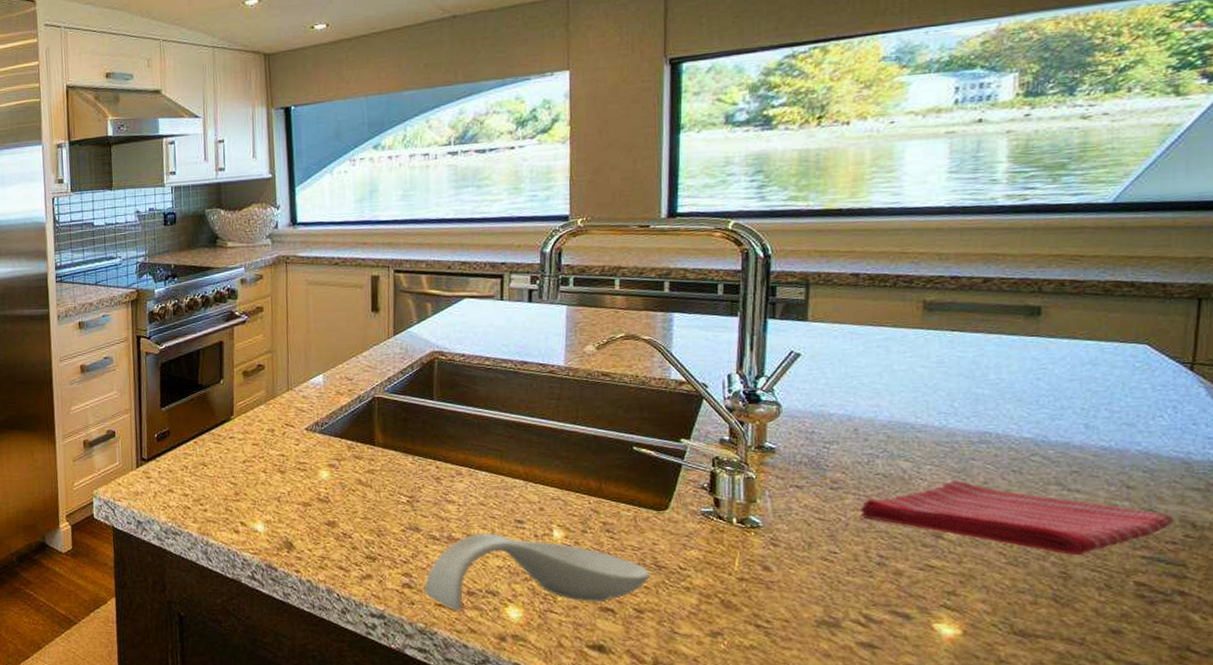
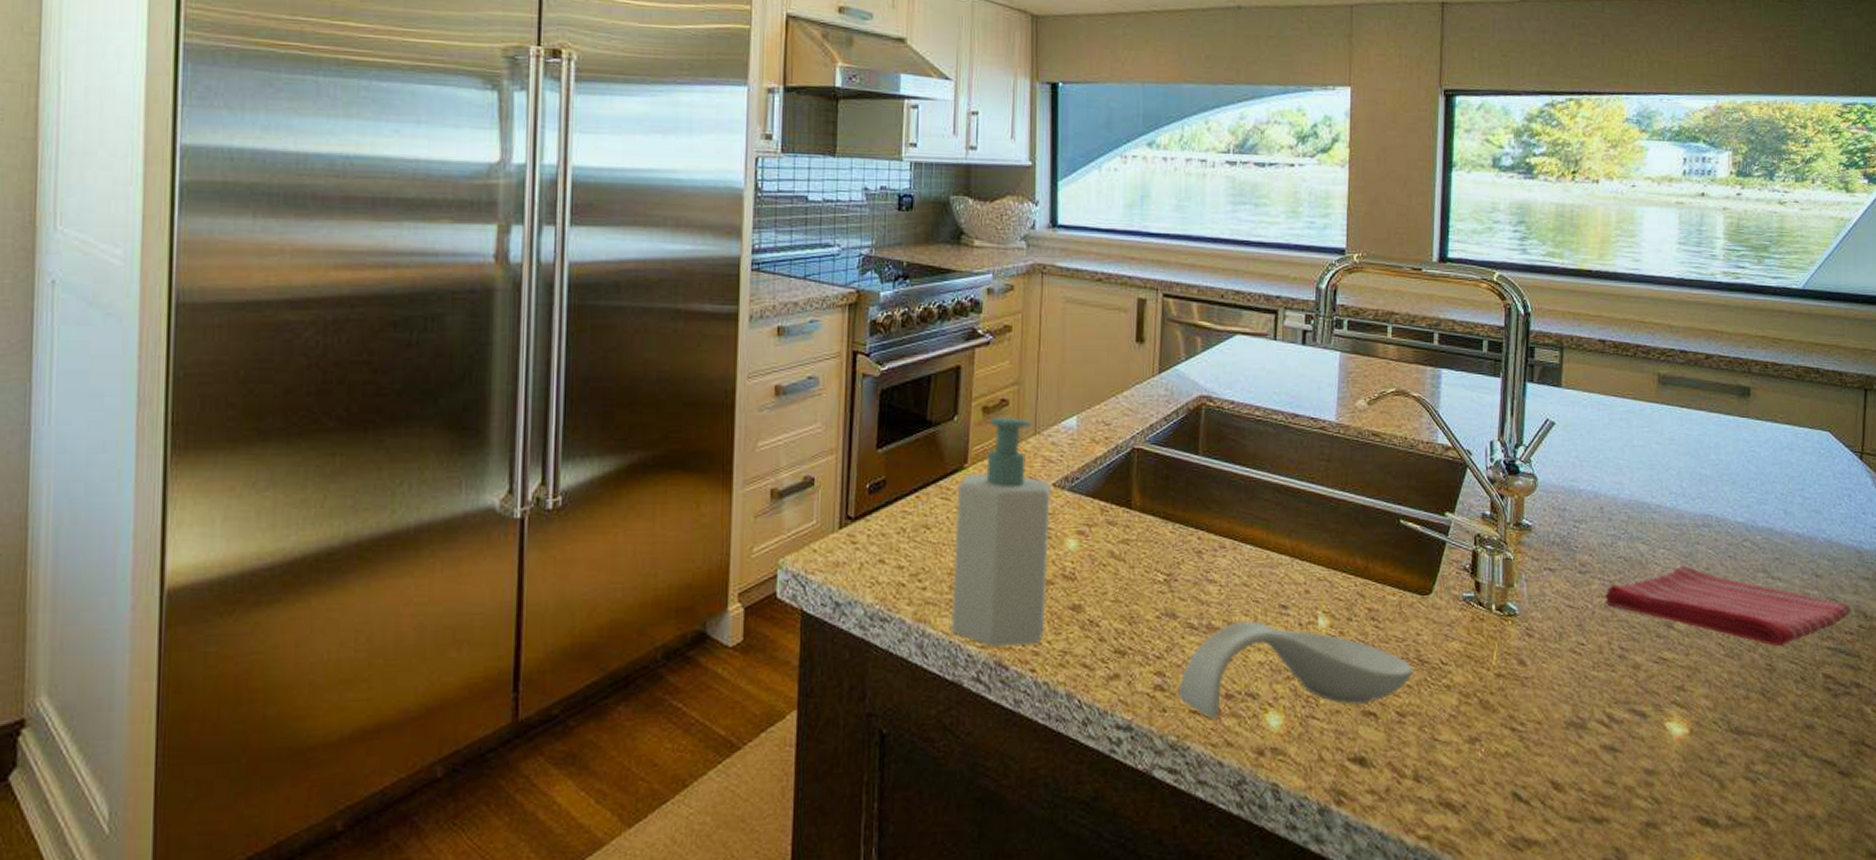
soap bottle: none [226,378,306,554] -> present [950,417,1051,648]

